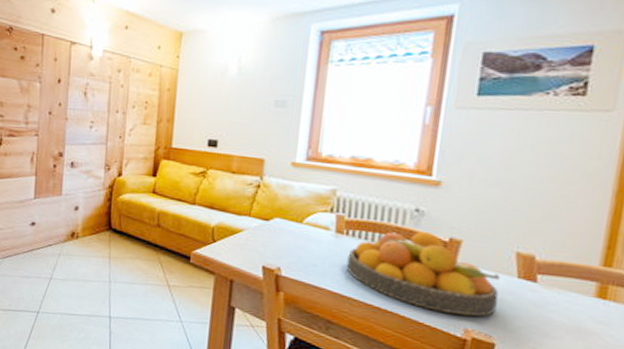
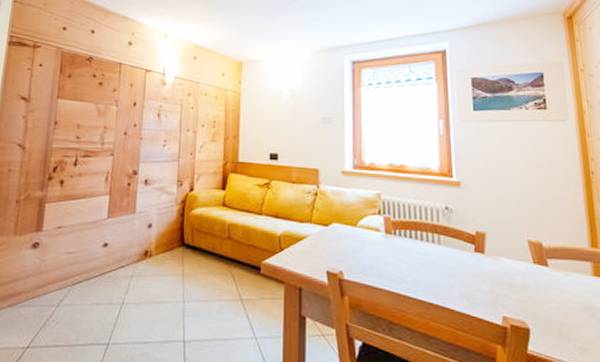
fruit bowl: present [346,232,501,317] -> none [398,228,523,304]

